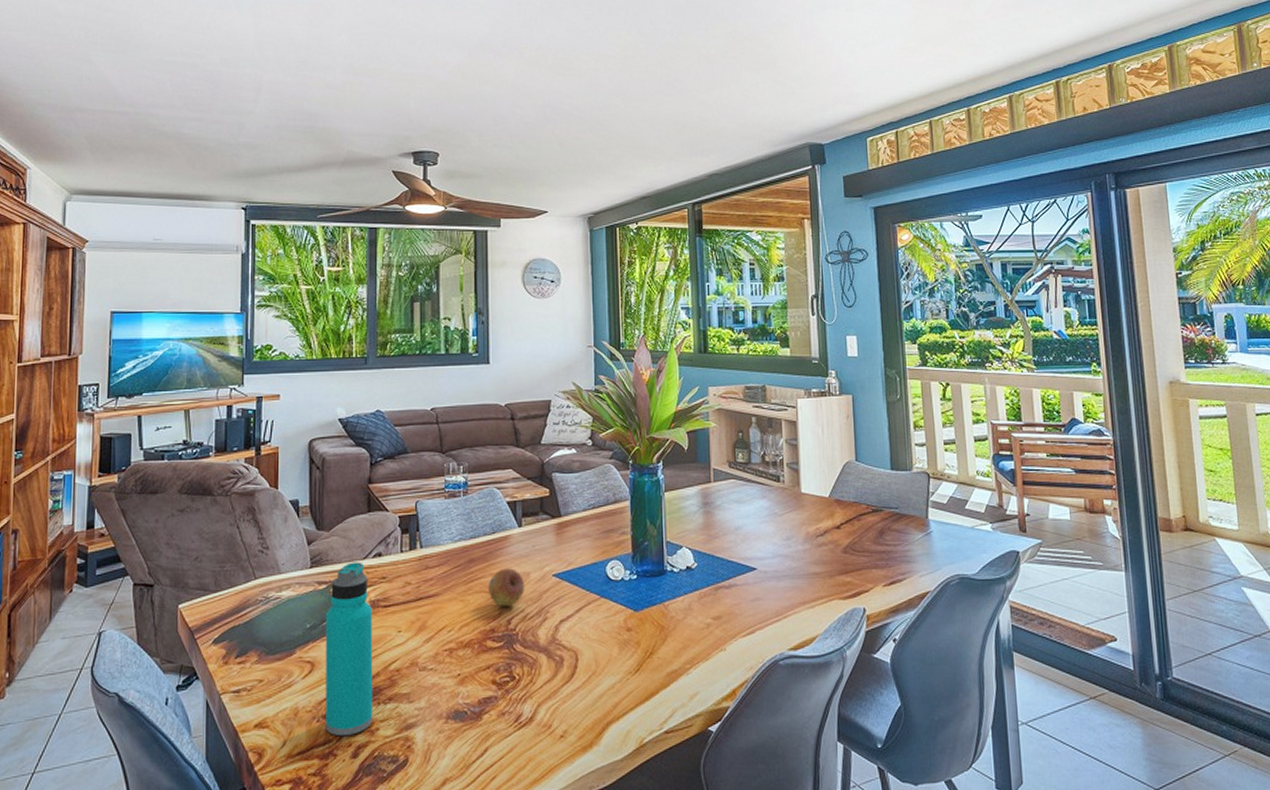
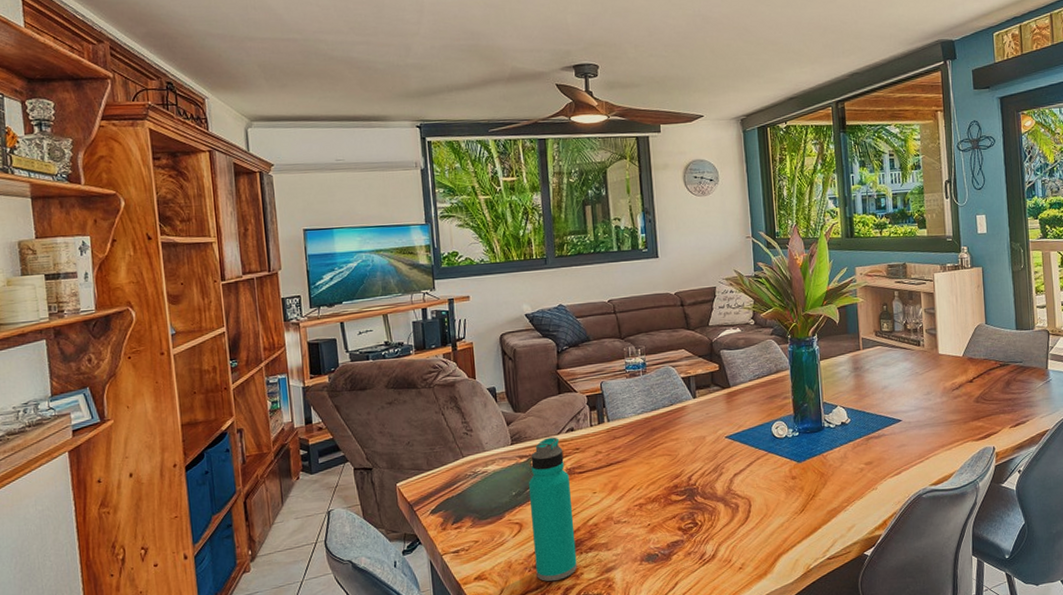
fruit: present [487,568,525,607] -> none [669,433,702,467]

